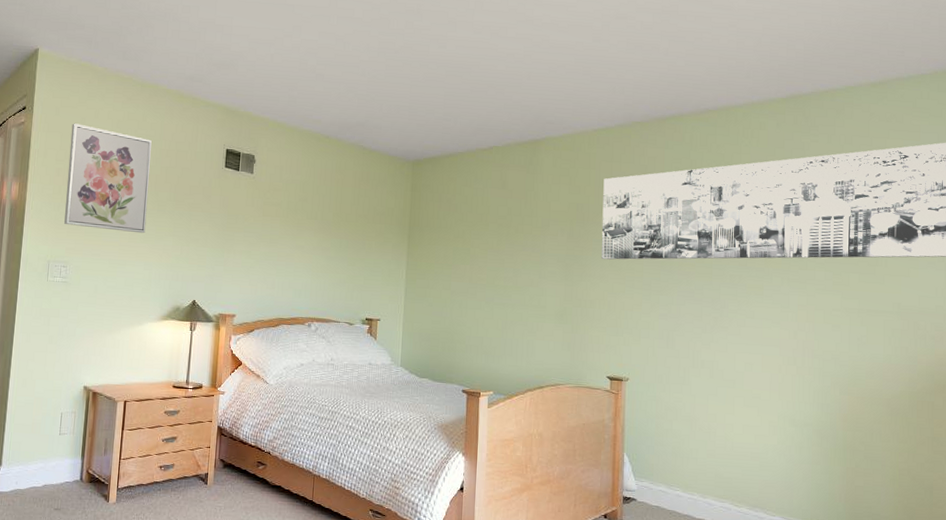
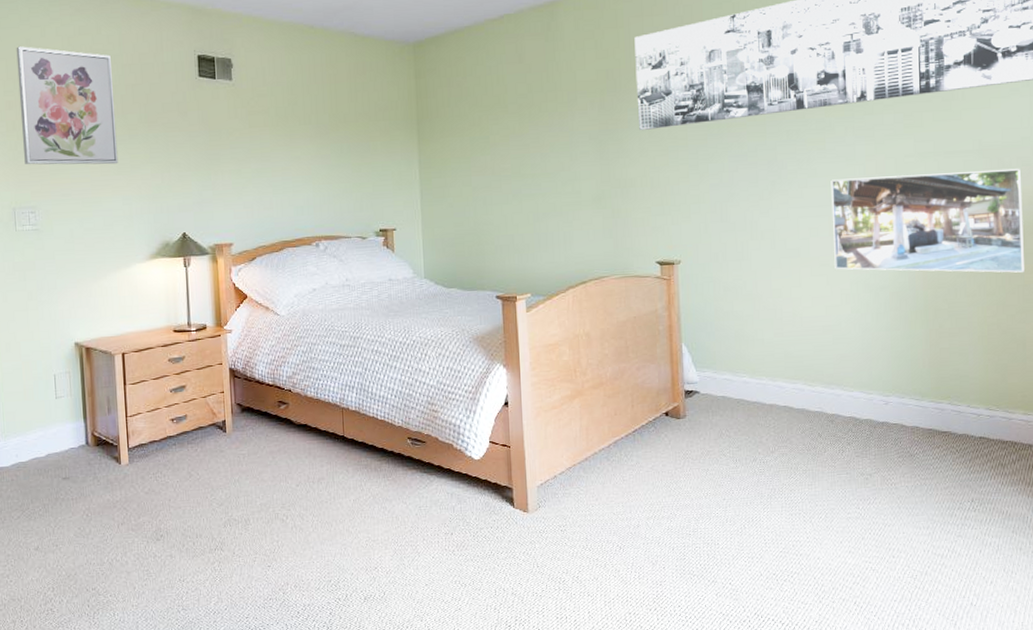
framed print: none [765,322,935,426] -> present [831,168,1025,273]

